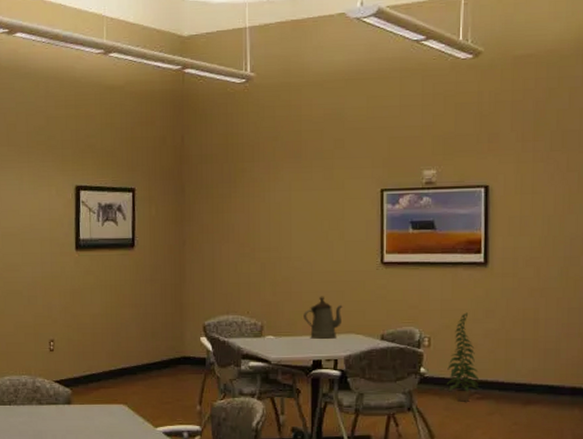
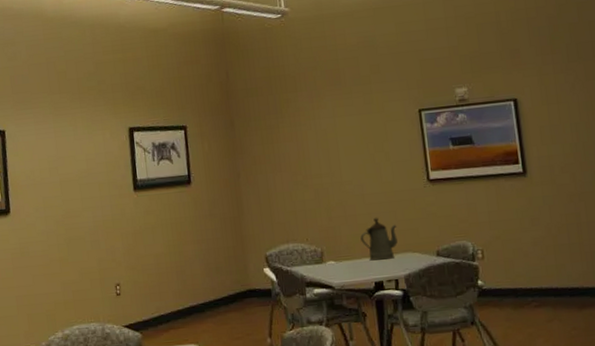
plant: present [446,312,481,402] -> none [503,222,537,312]

